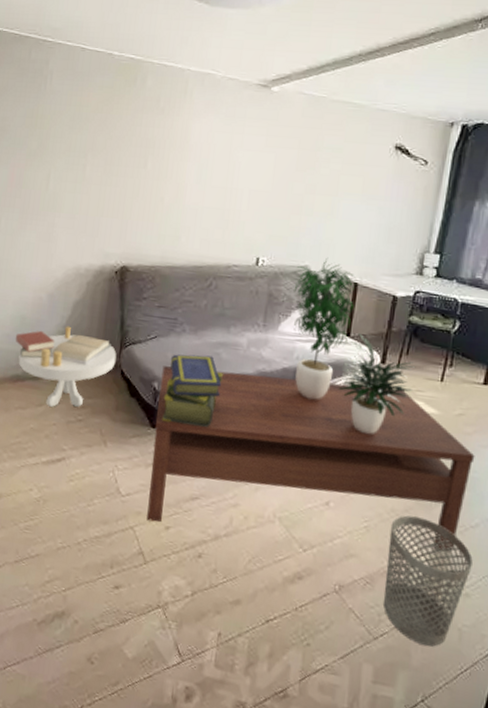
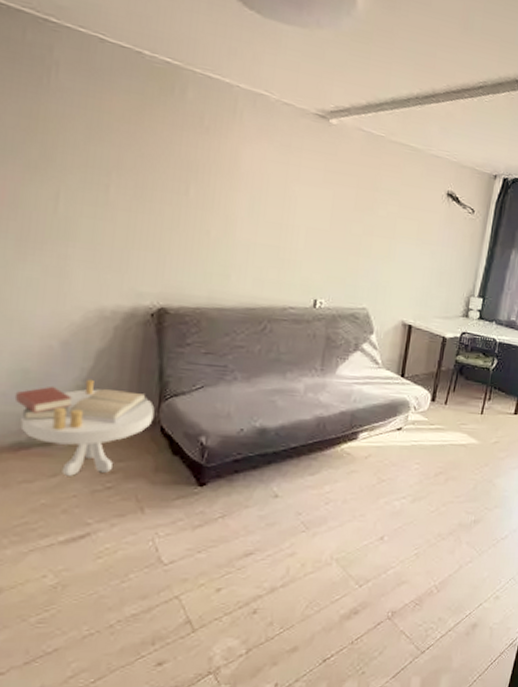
coffee table: present [146,366,475,552] -> none [194,418,506,586]
stack of books: present [162,354,223,428] -> none [211,403,279,480]
potted plant: present [293,257,416,435] -> none [351,300,461,469]
wastebasket: present [383,515,473,647] -> none [430,538,502,648]

